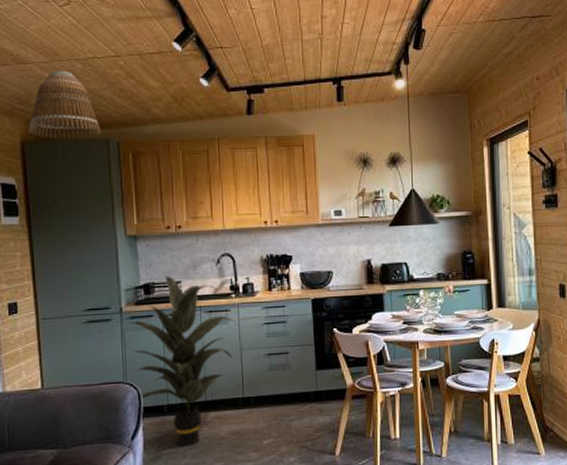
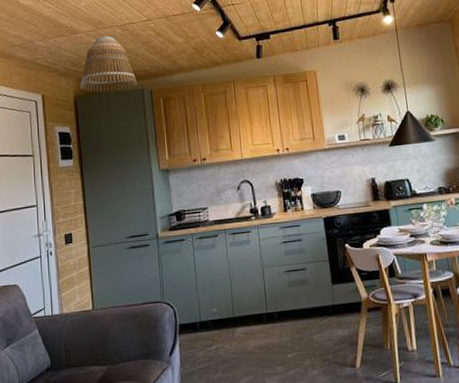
indoor plant: present [128,276,235,446] -> none [163,203,256,361]

